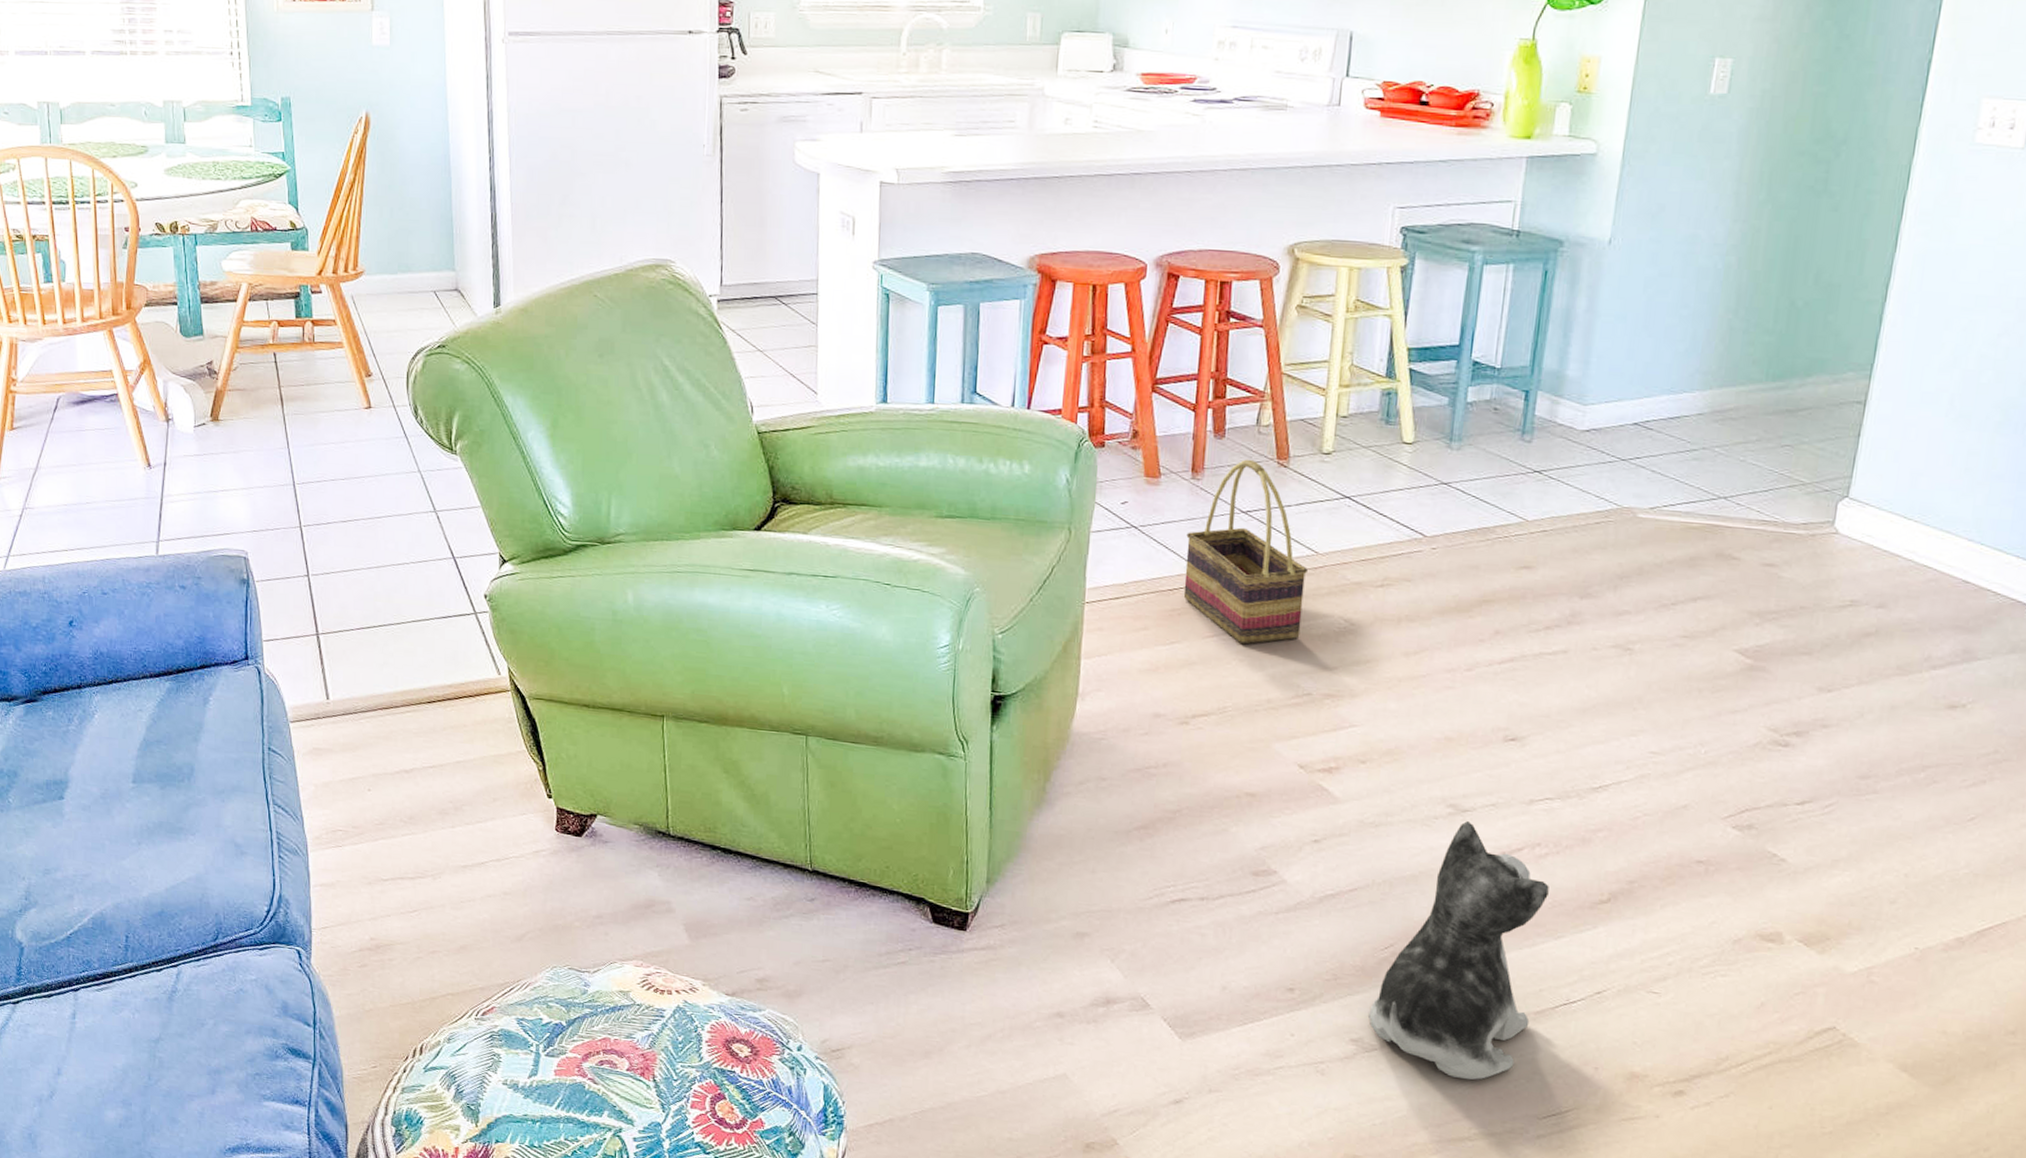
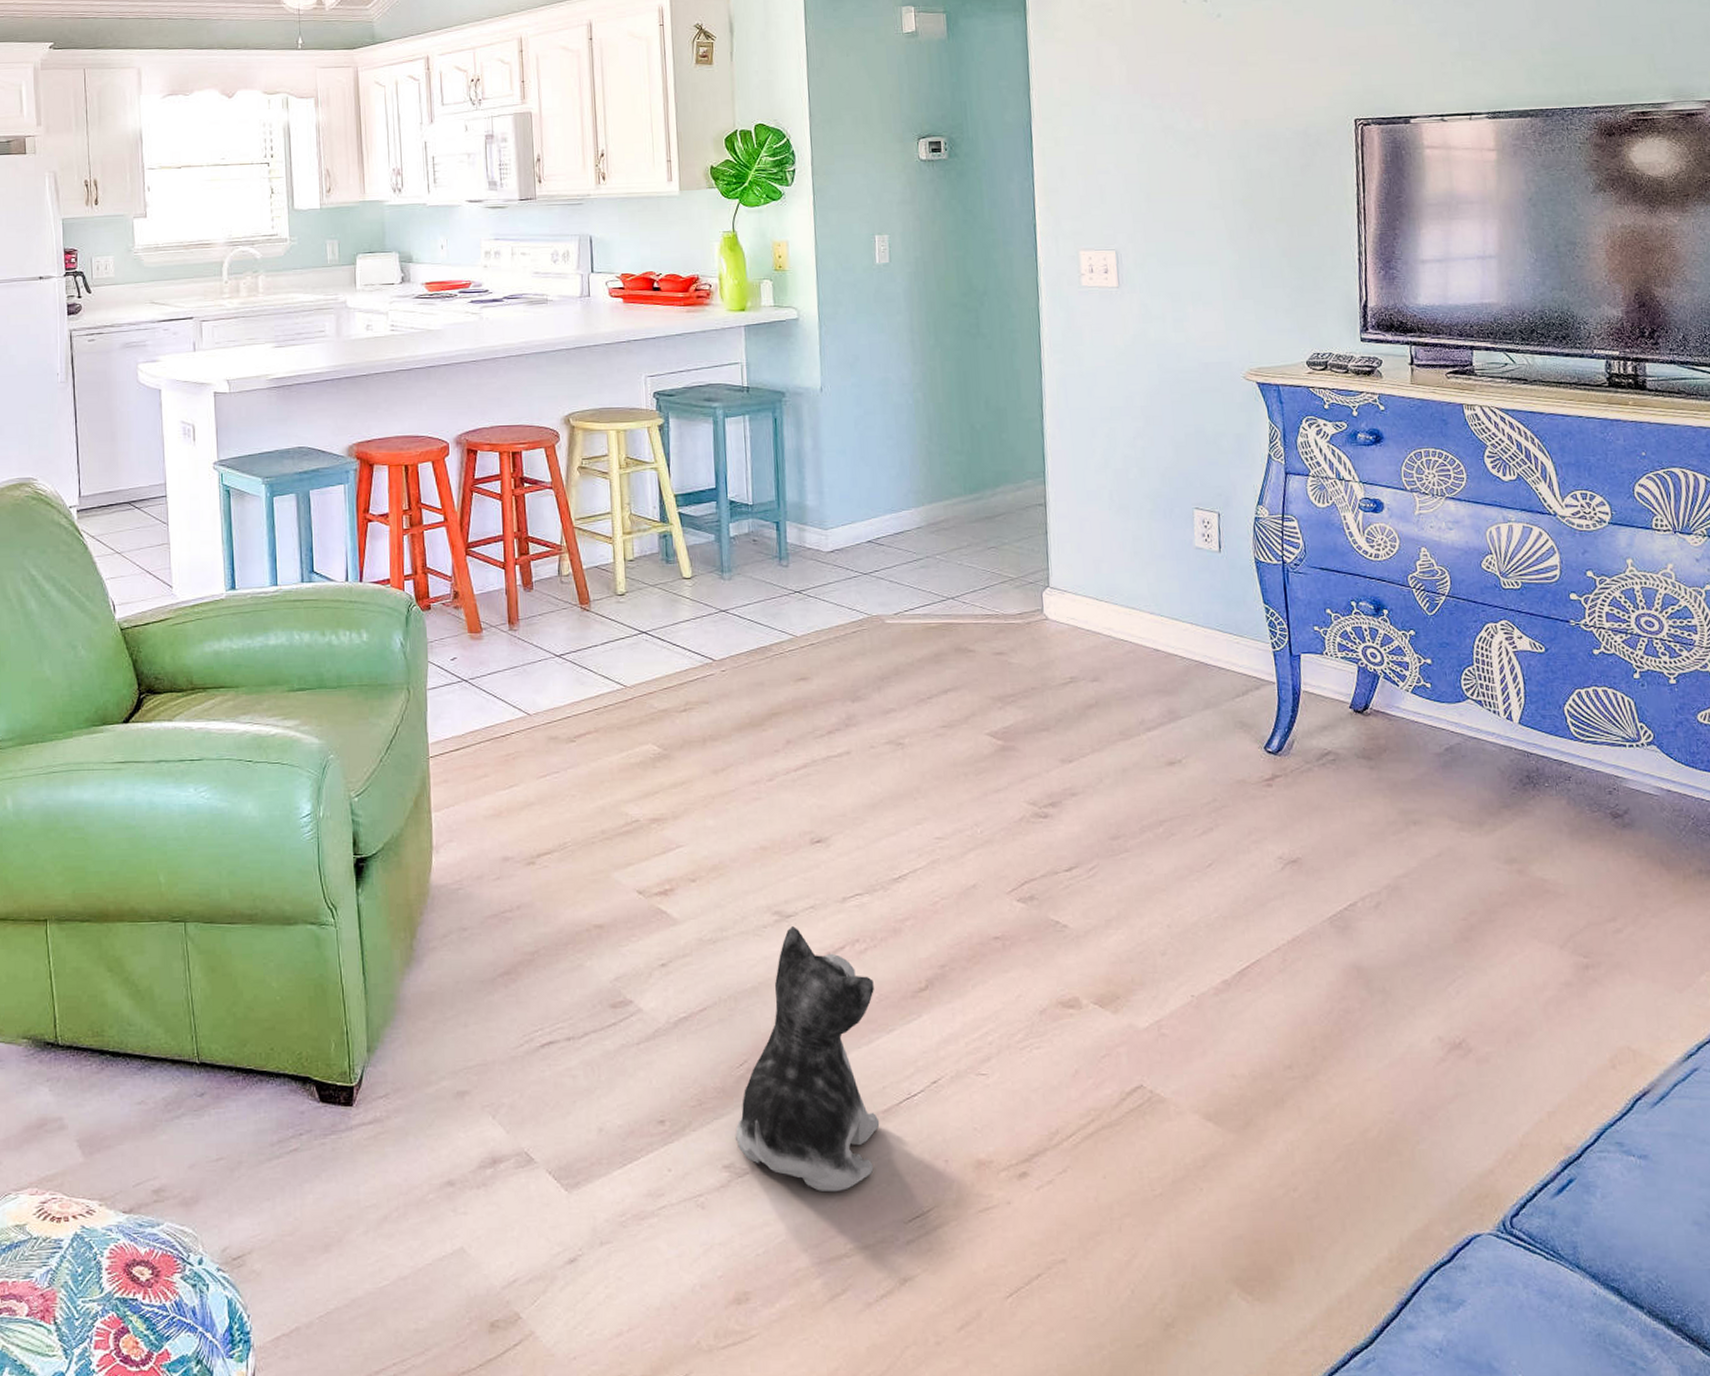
basket: present [1183,459,1307,645] -> none [511,607,621,780]

